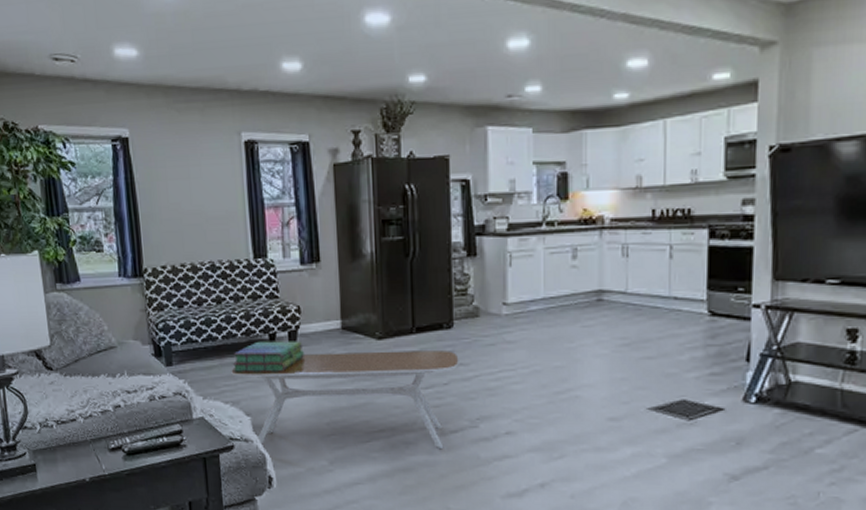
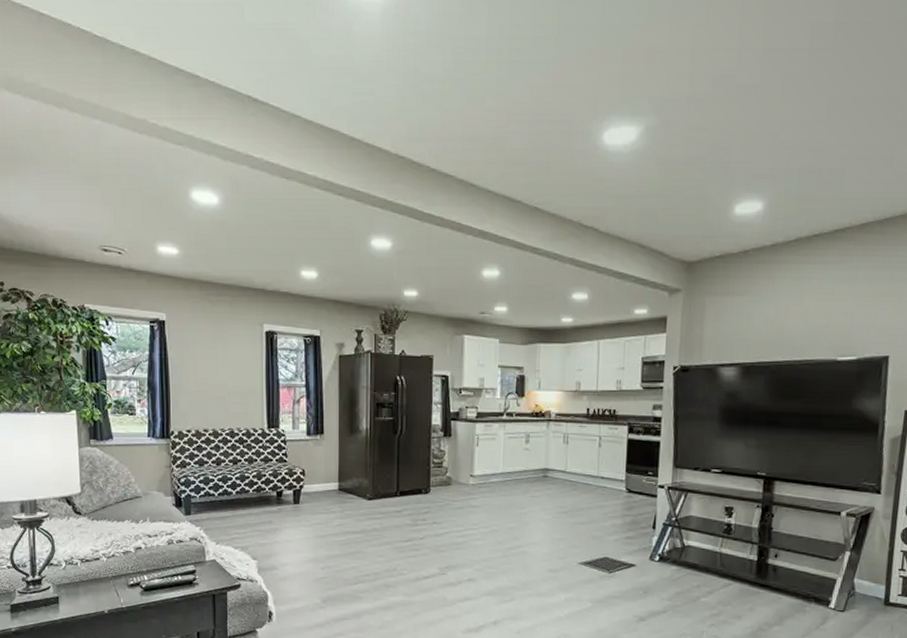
coffee table: present [231,351,459,448] -> none [242,509,433,591]
stack of books: present [232,341,304,372] -> none [243,497,306,524]

